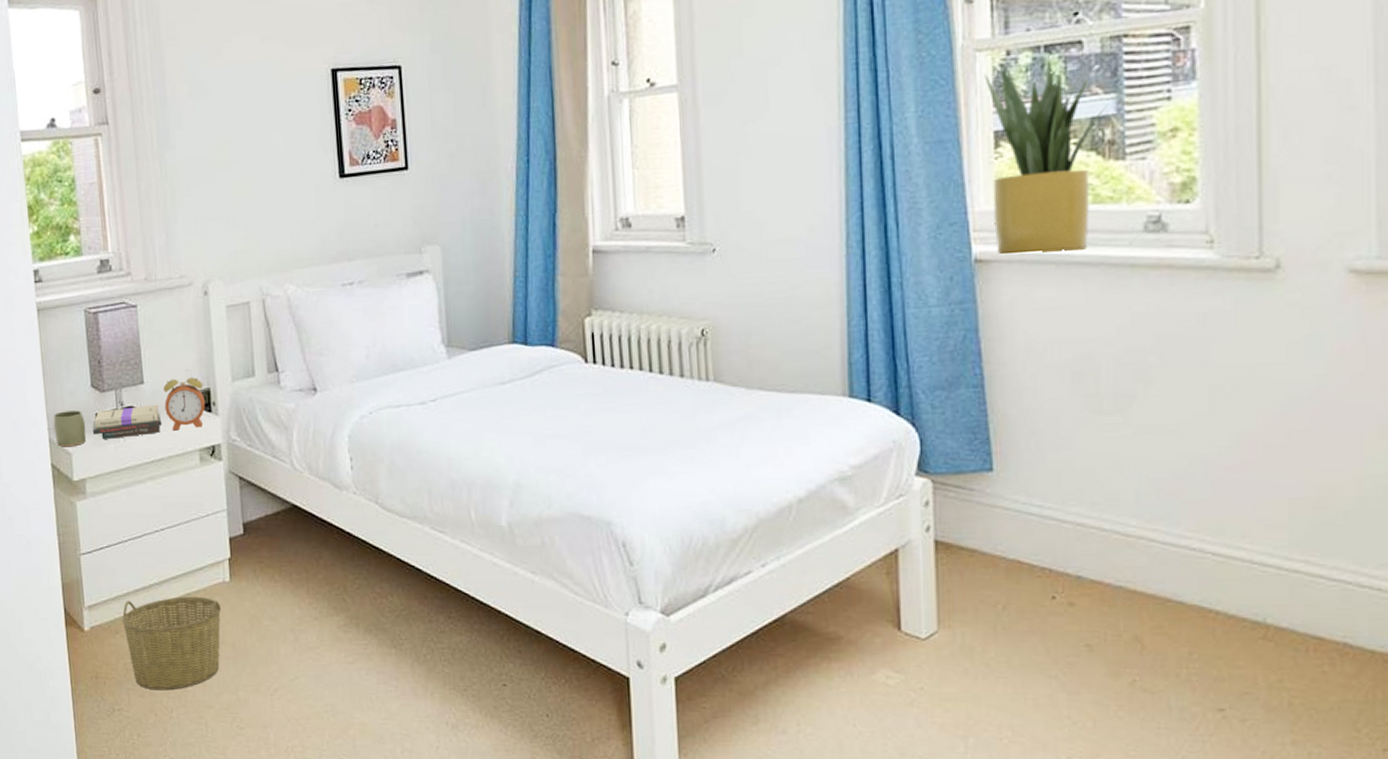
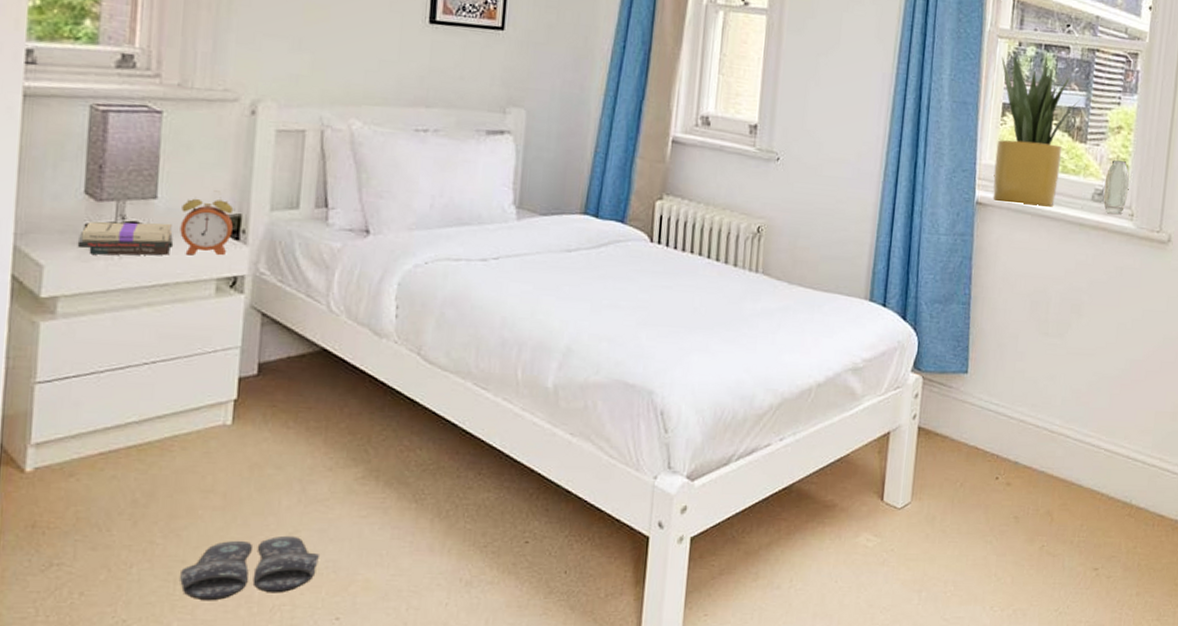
mug: present [53,410,87,447] -> none [22,216,69,259]
basket: present [122,596,221,691] -> none [80,438,215,543]
slippers: none [209,682,319,741] -> present [180,535,321,600]
vase: none [1161,172,1201,244] -> present [1103,160,1130,214]

